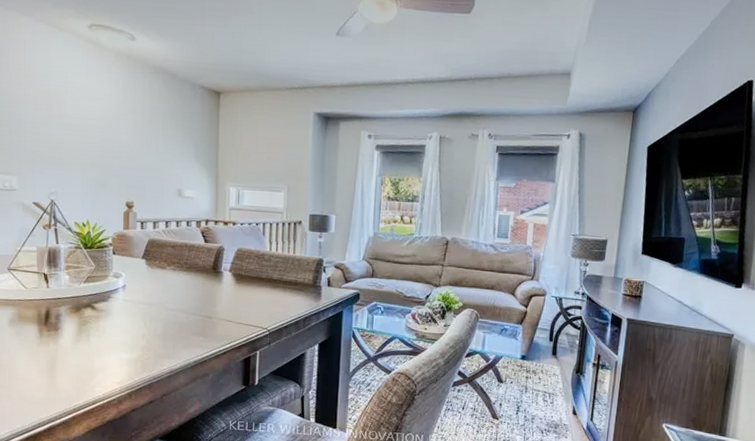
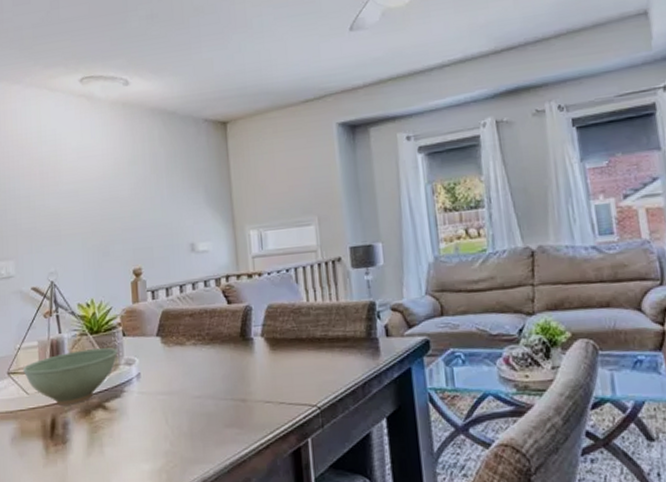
bowl: none [21,260,108,302] -> present [22,347,118,406]

